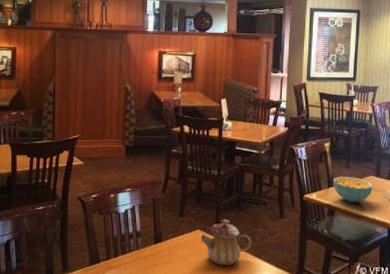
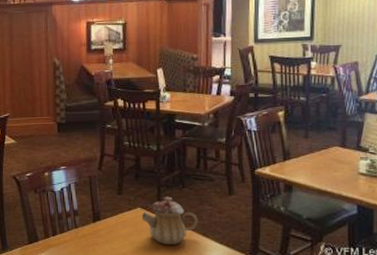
cereal bowl: present [333,176,373,203] -> none [289,147,338,177]

